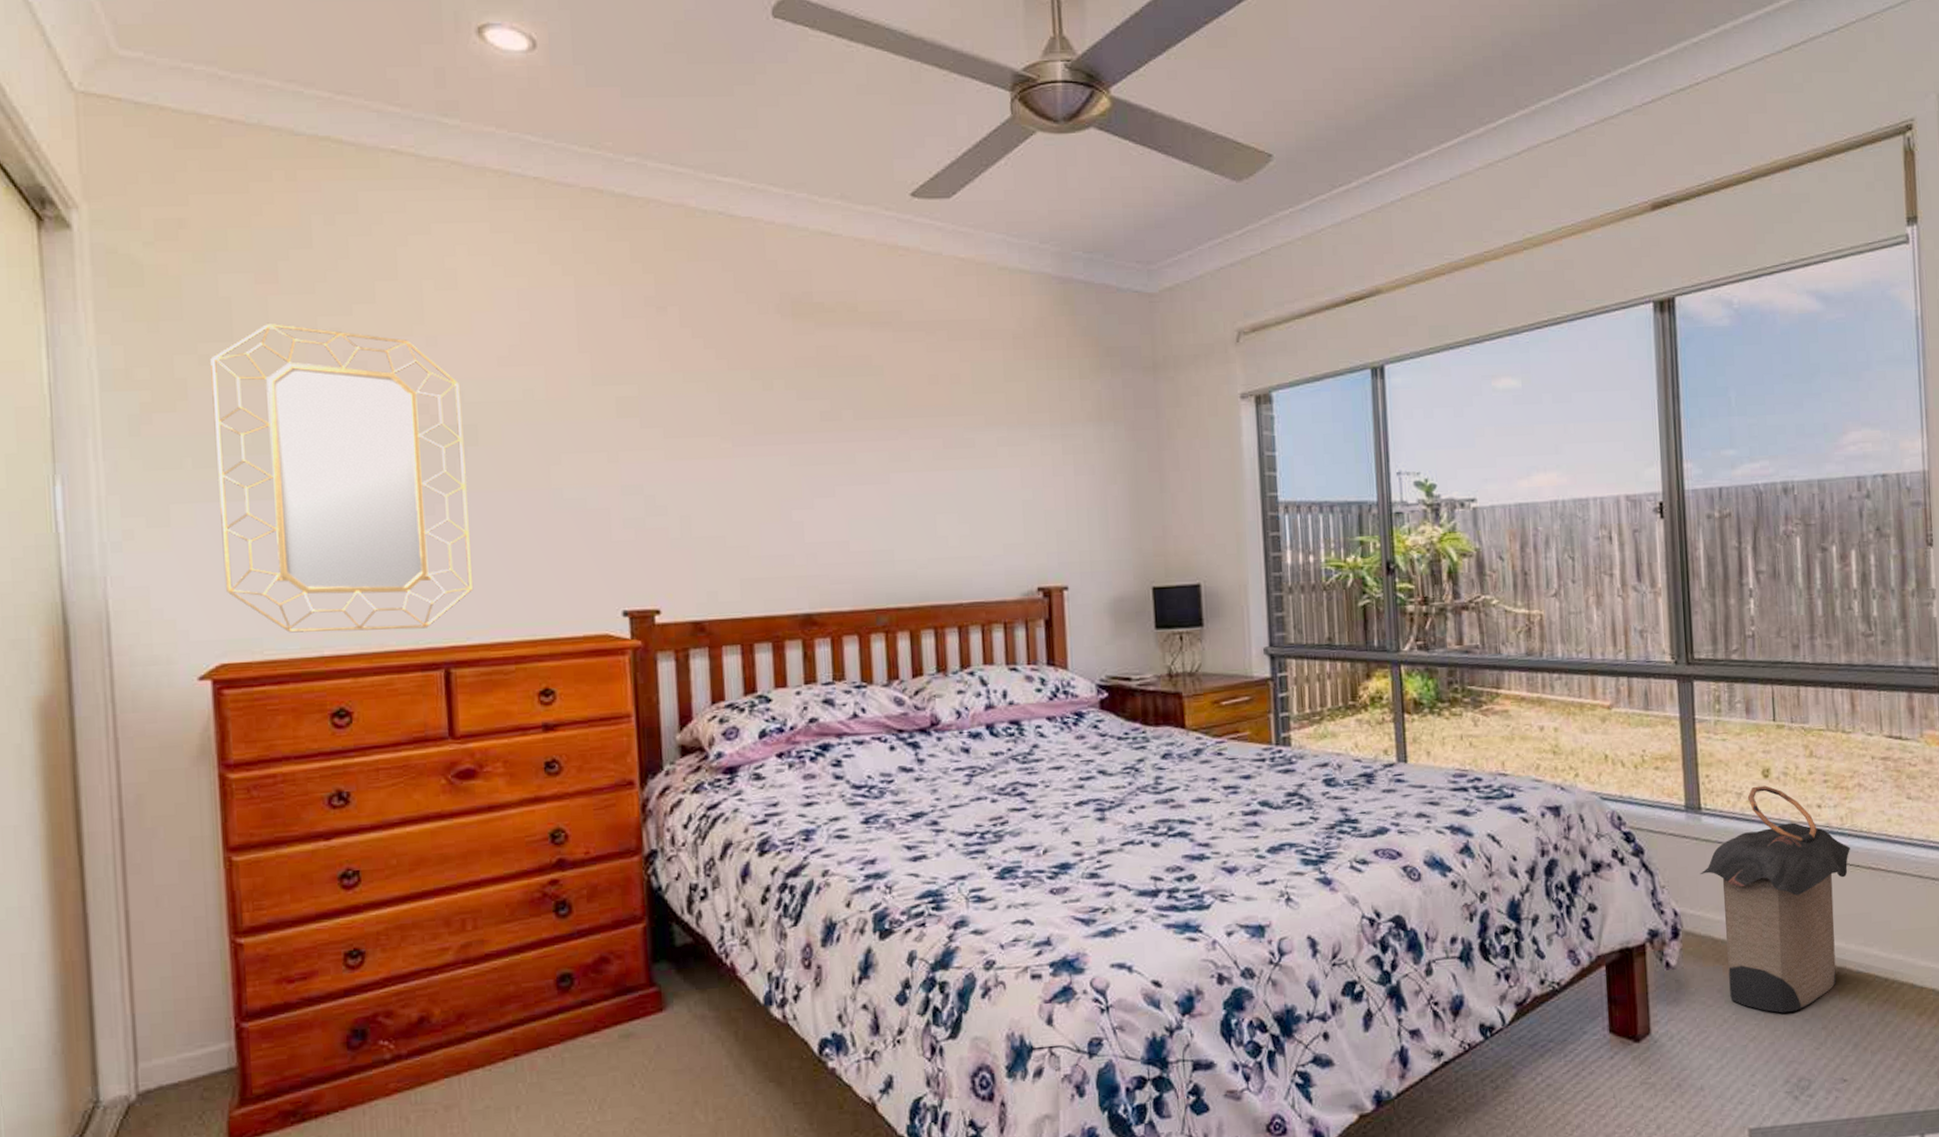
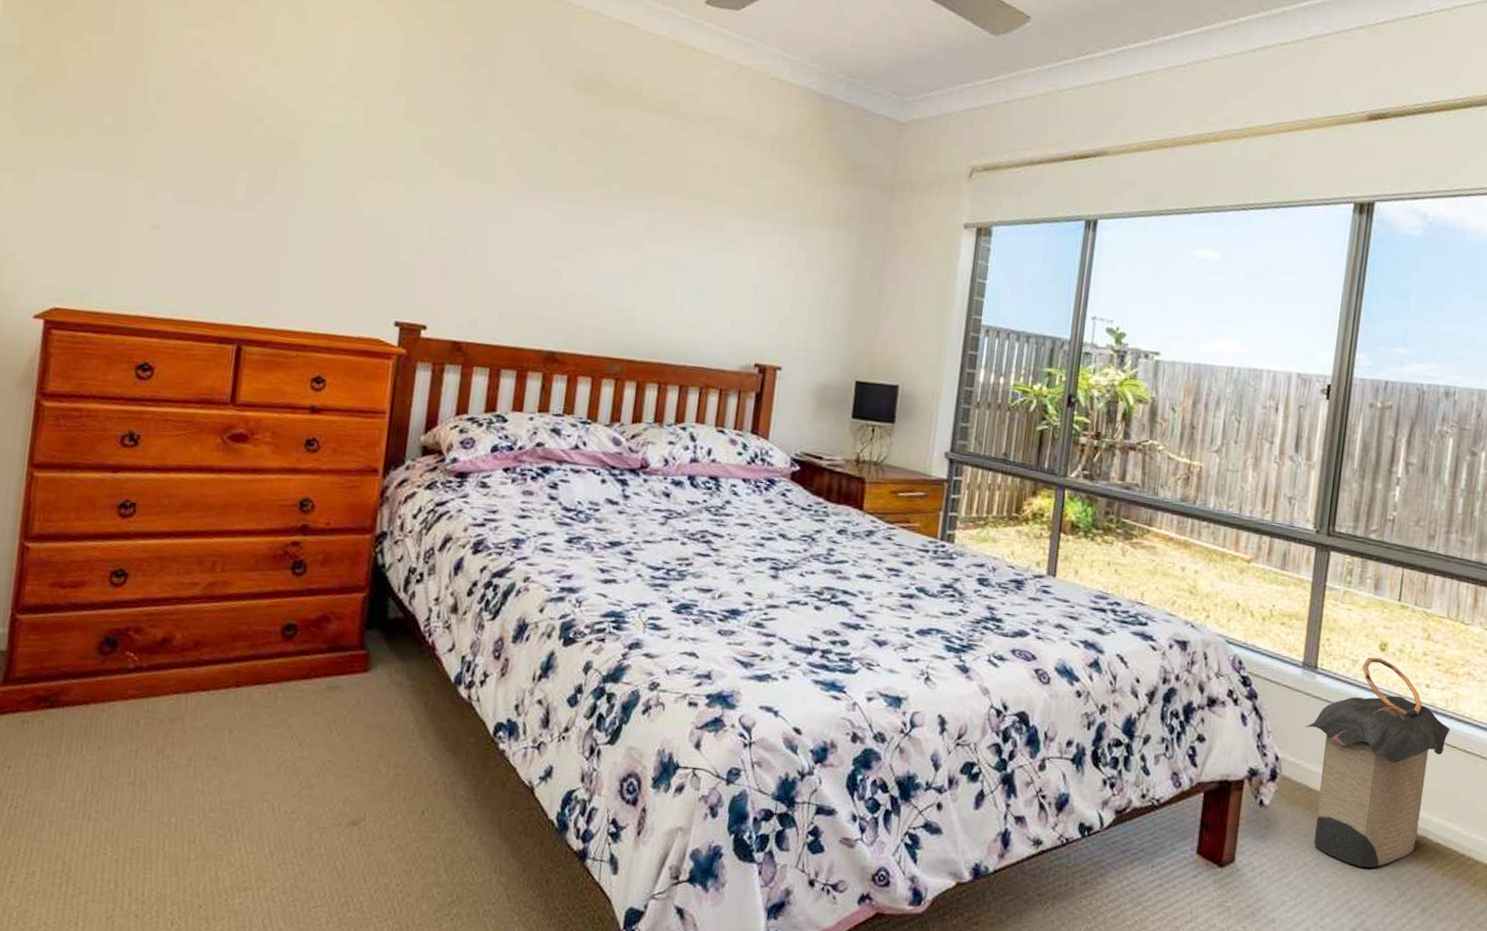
home mirror: present [210,322,474,633] -> none [70,25,294,307]

